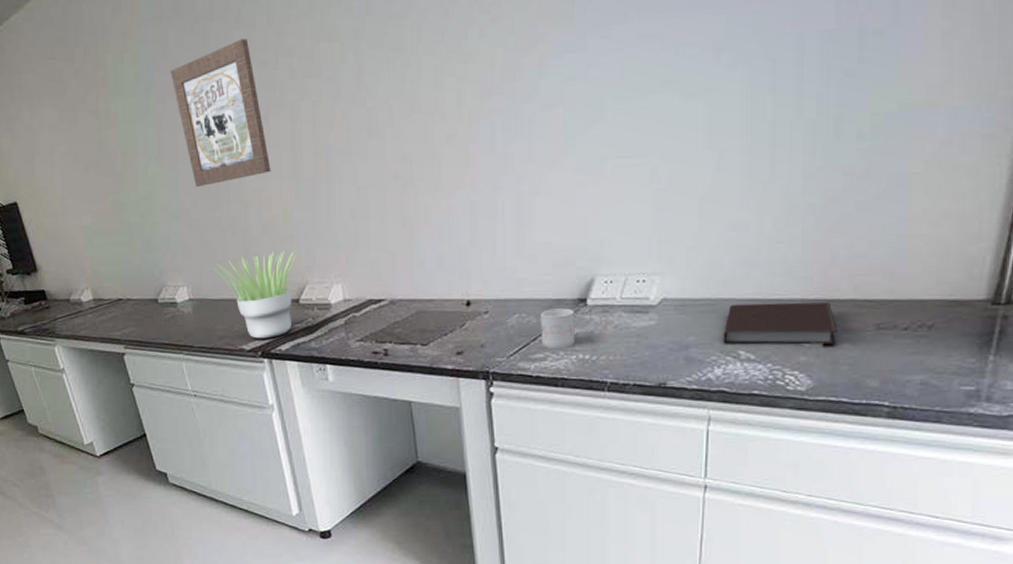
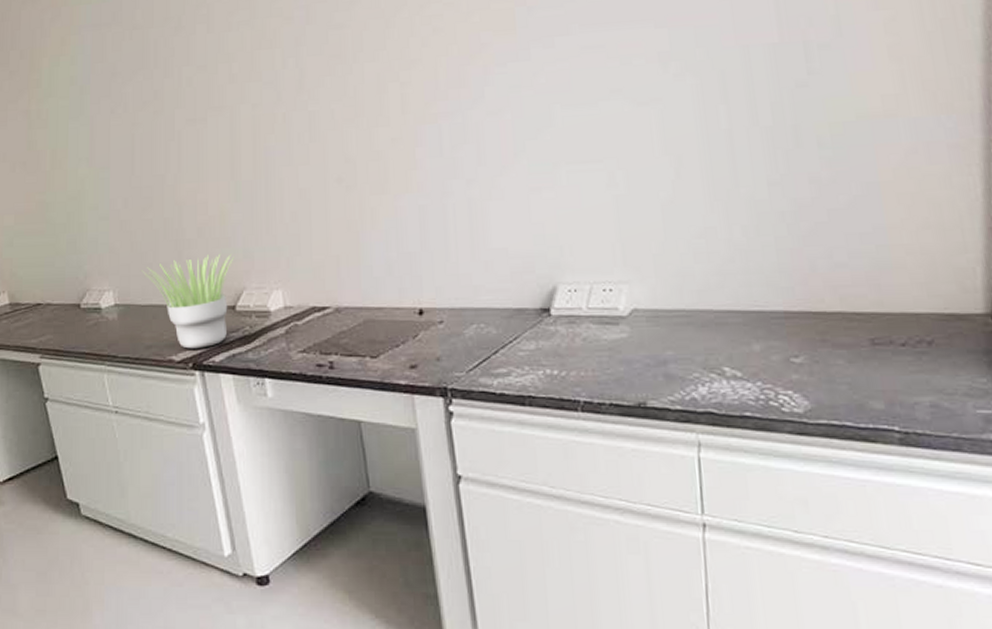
wall art: present [171,39,271,188] -> none [107,45,208,188]
mug: present [541,308,575,348] -> none [501,318,541,362]
notebook: present [723,302,838,346] -> none [703,314,830,362]

